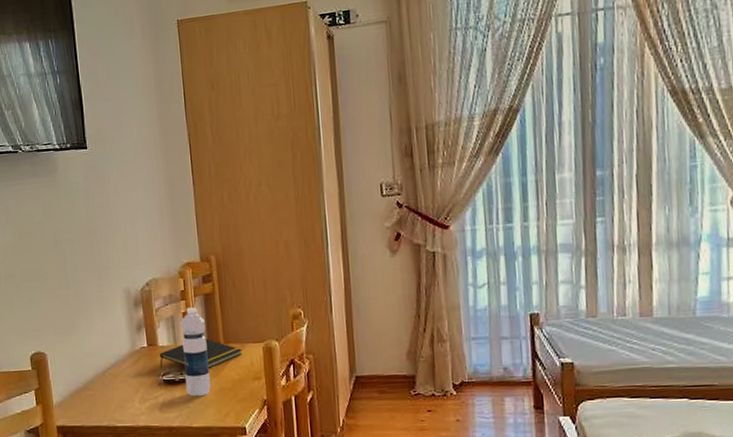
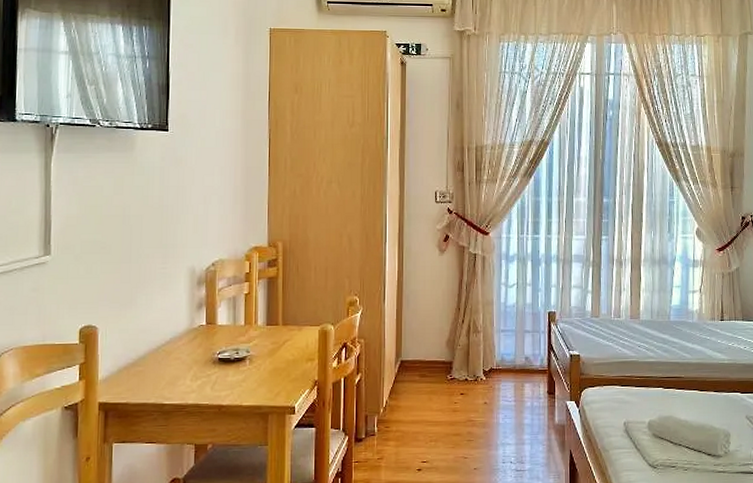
notepad: present [159,339,242,368] -> none [216,320,299,348]
water bottle: present [181,307,211,396] -> none [241,289,266,375]

